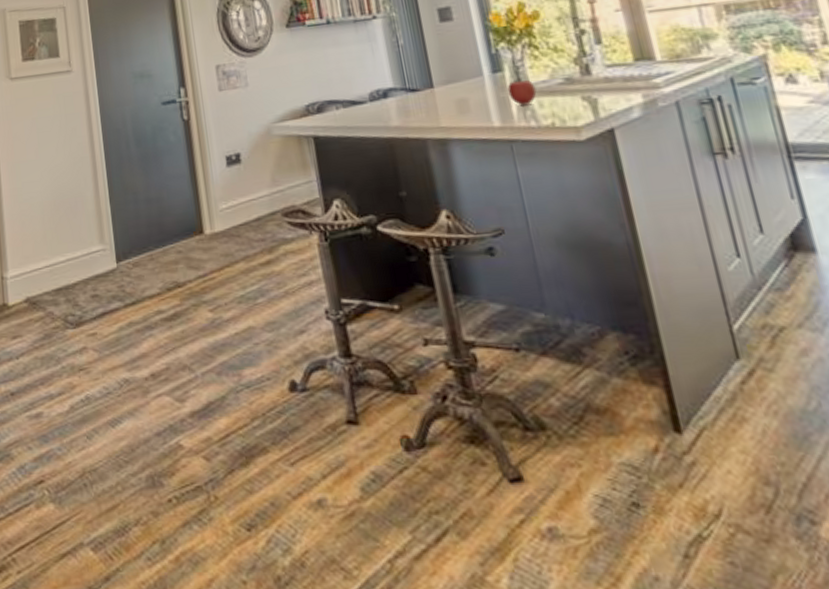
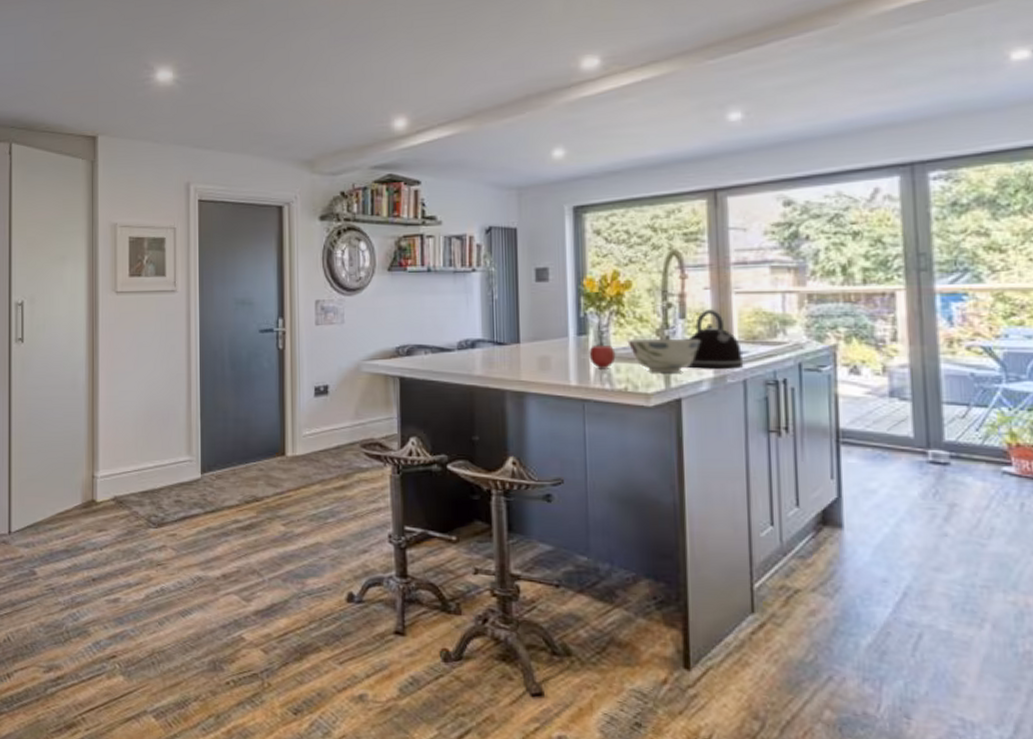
bowl: none [545,64,623,104] -> present [627,338,701,373]
kettle: none [610,30,674,96] -> present [688,308,744,369]

